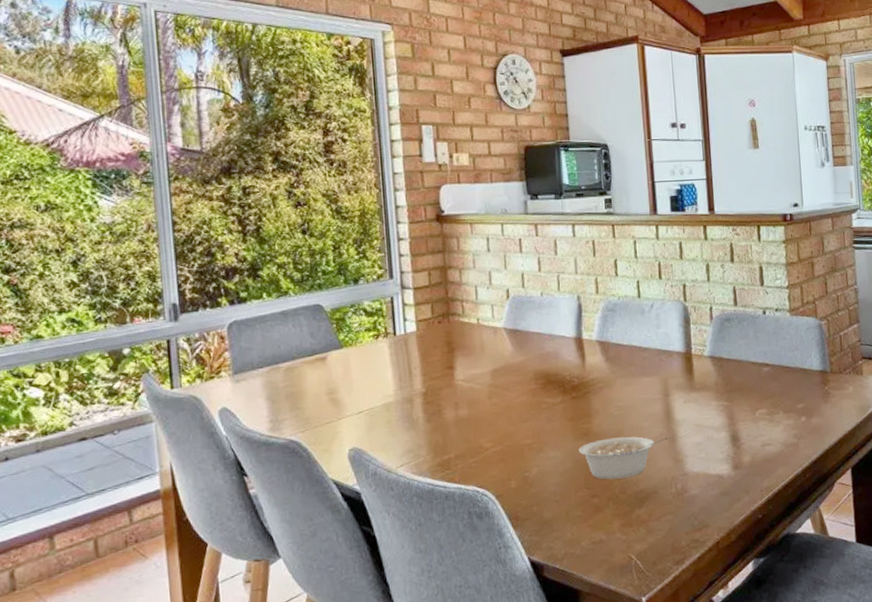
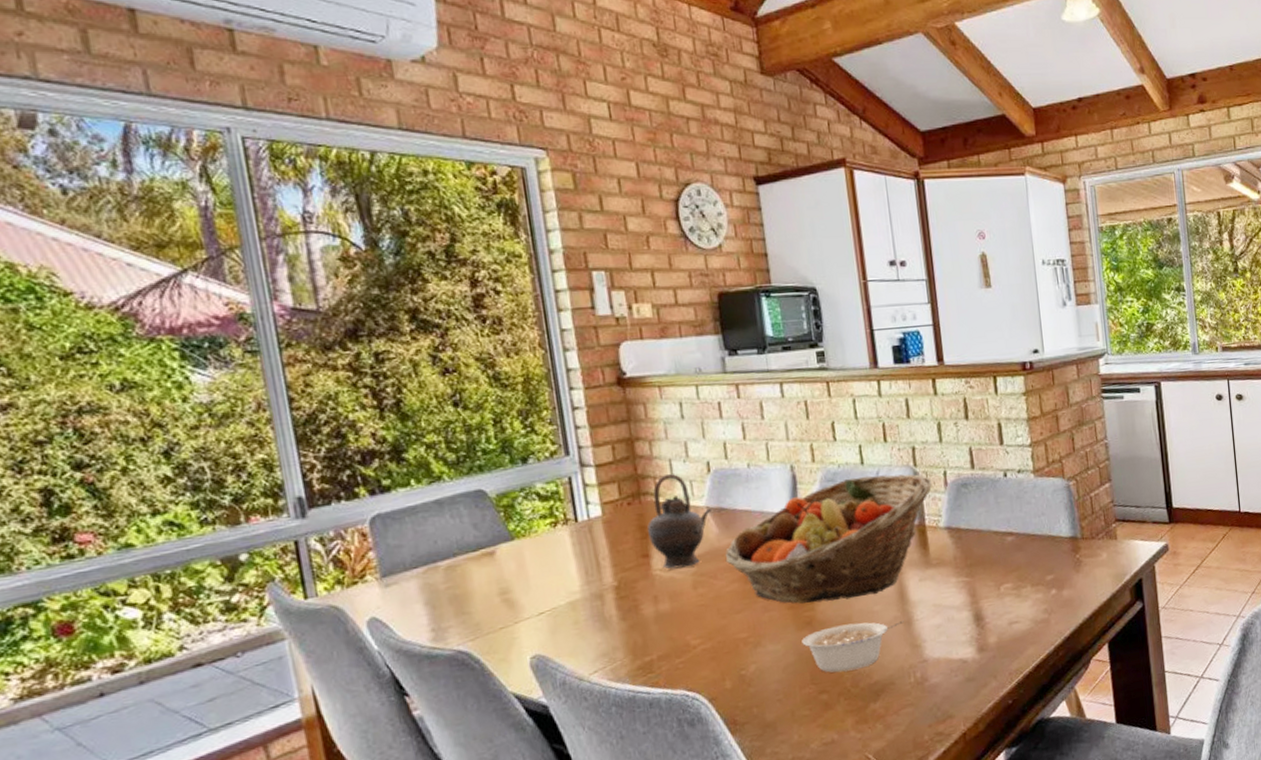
teapot: none [454,298,509,380] -> present [647,474,713,569]
fruit basket: none [517,307,700,417] -> present [725,473,933,604]

